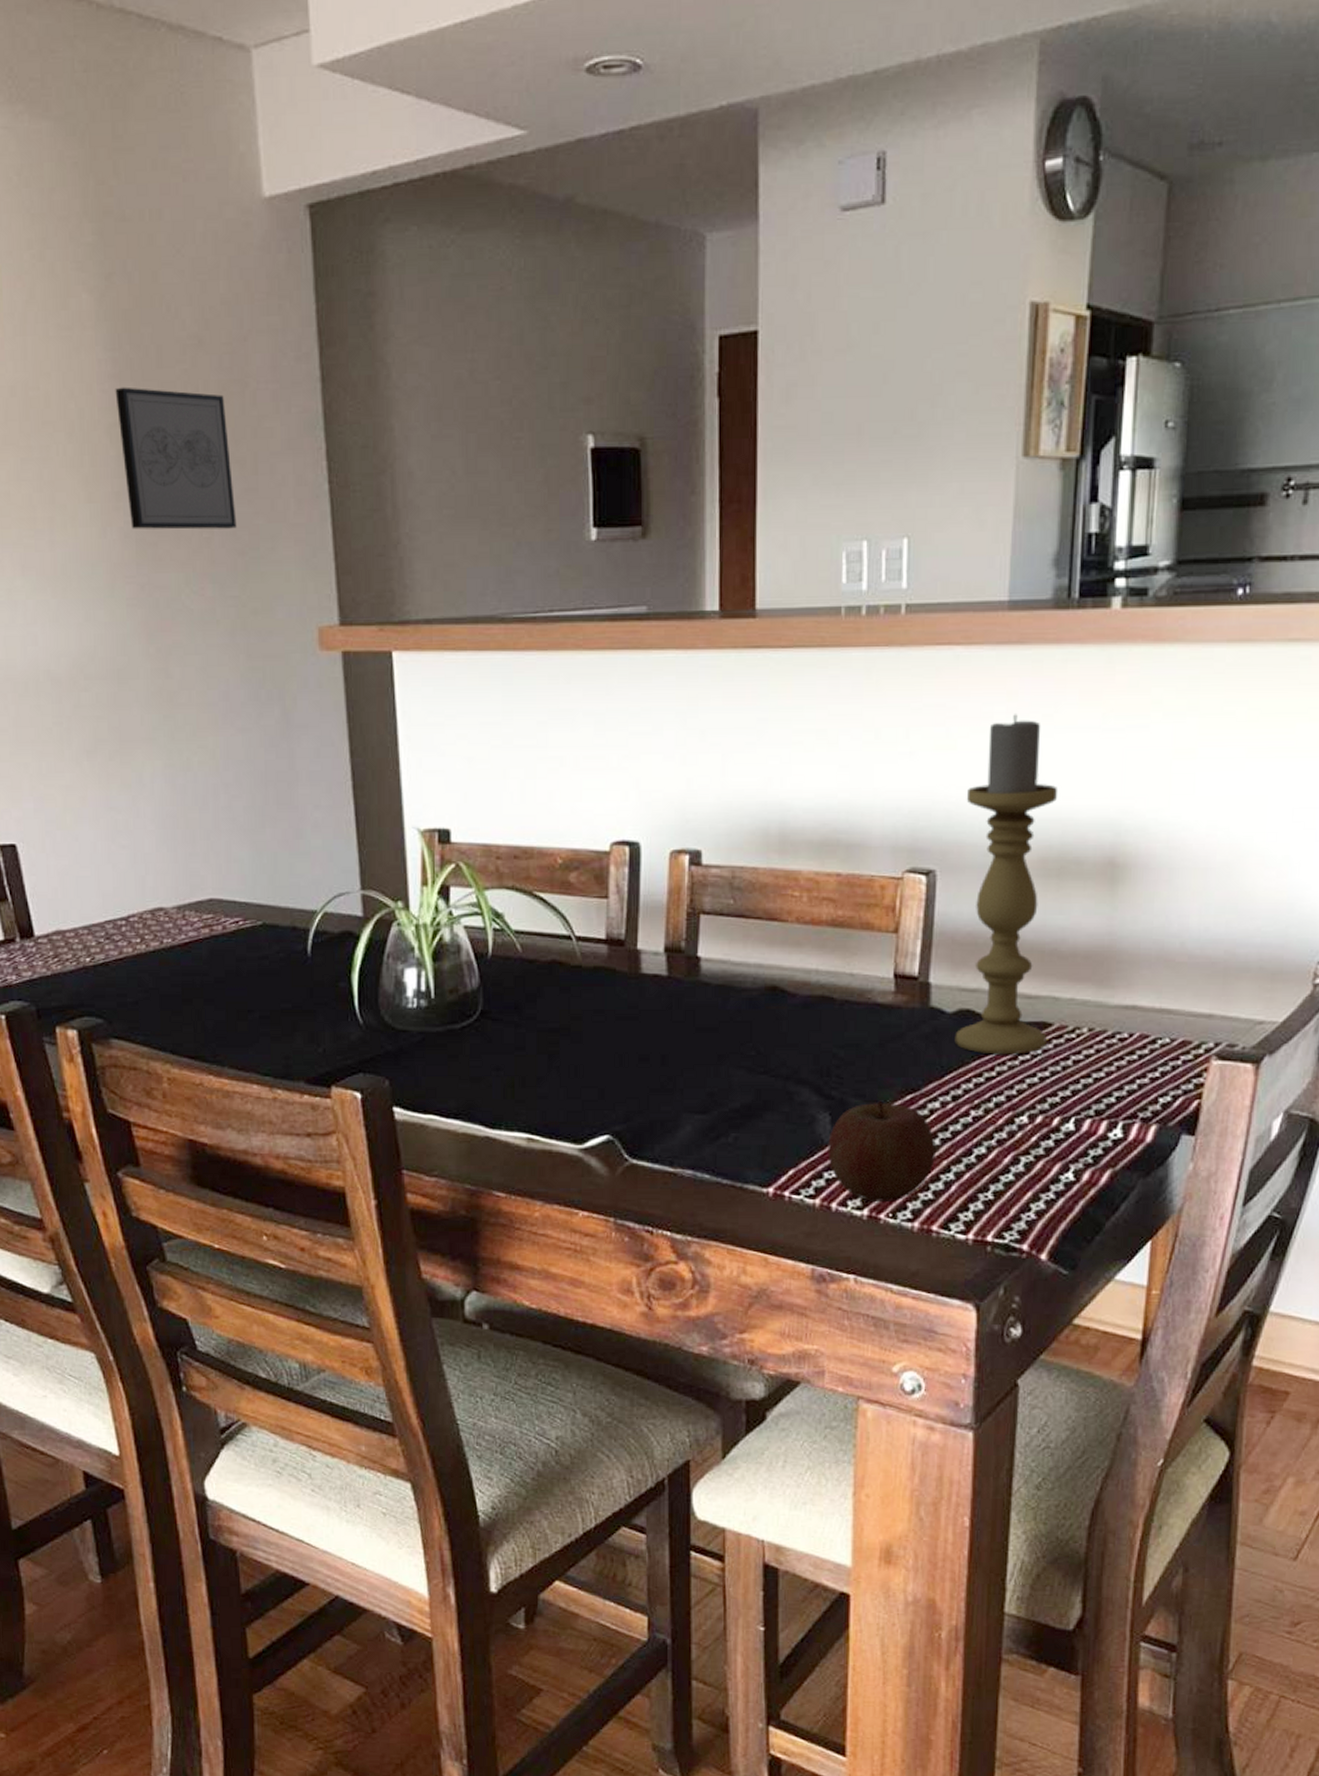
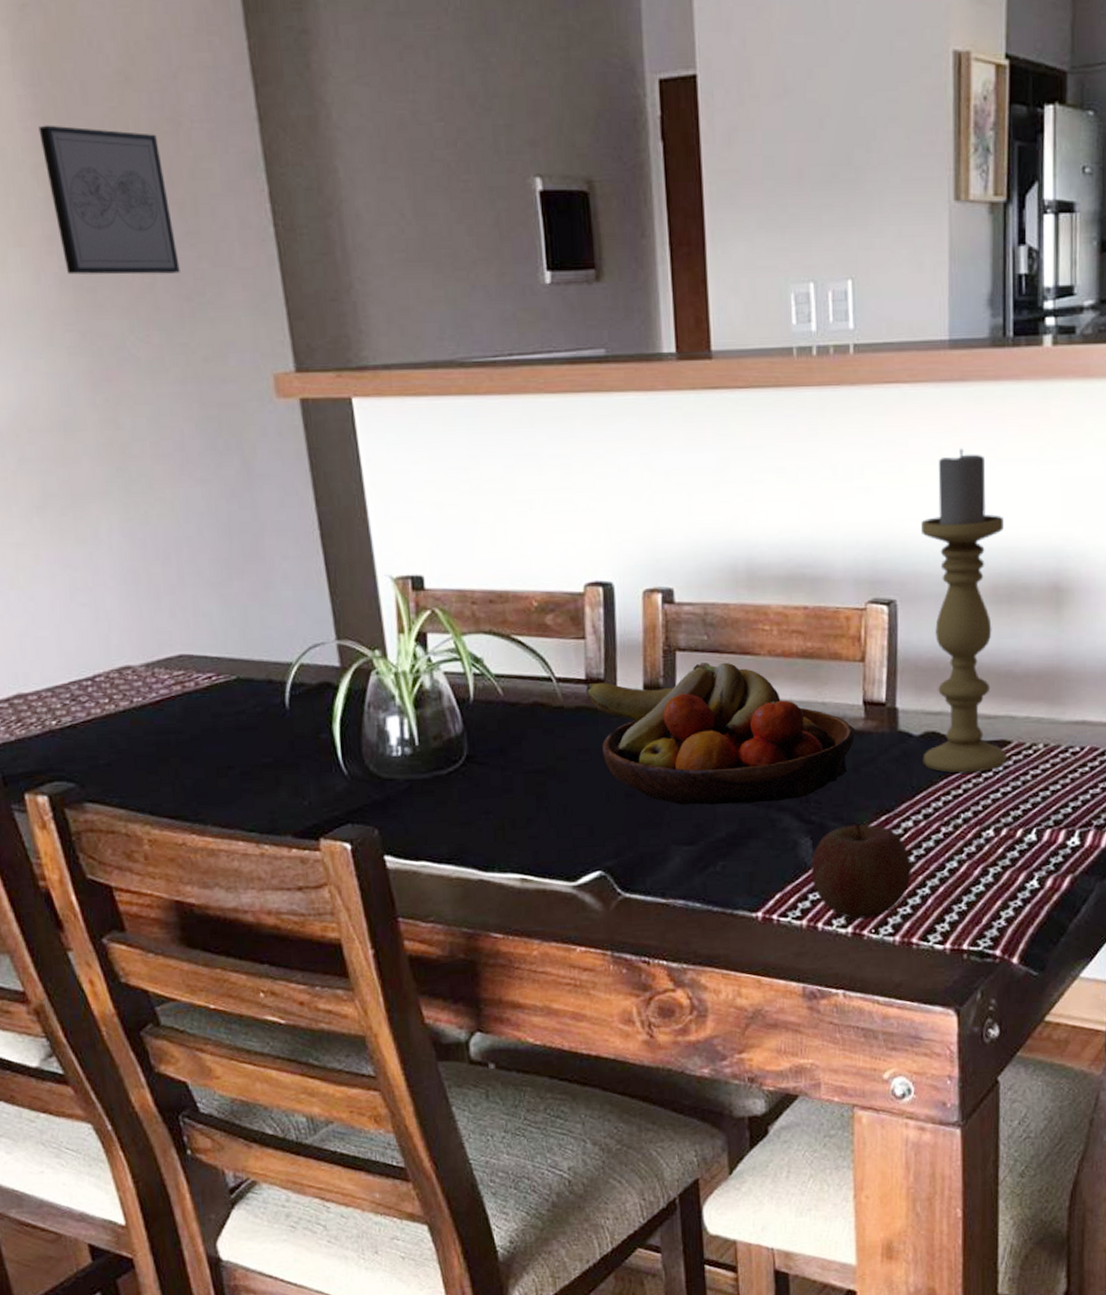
fruit bowl: none [605,927,884,1075] -> present [585,662,856,806]

